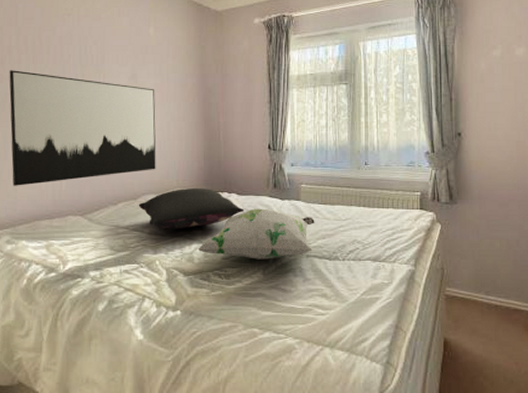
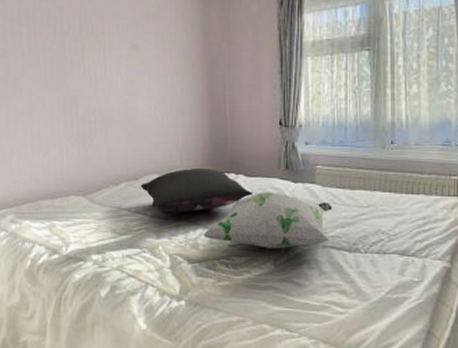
wall art: present [9,70,156,186] -> none [11,43,159,164]

